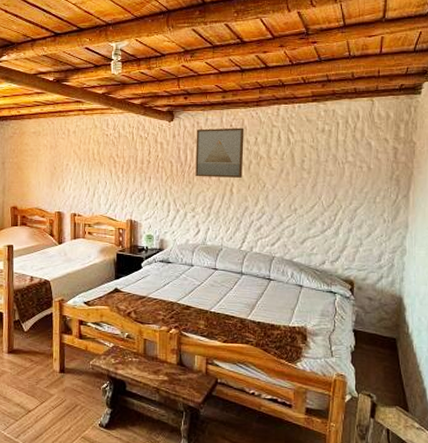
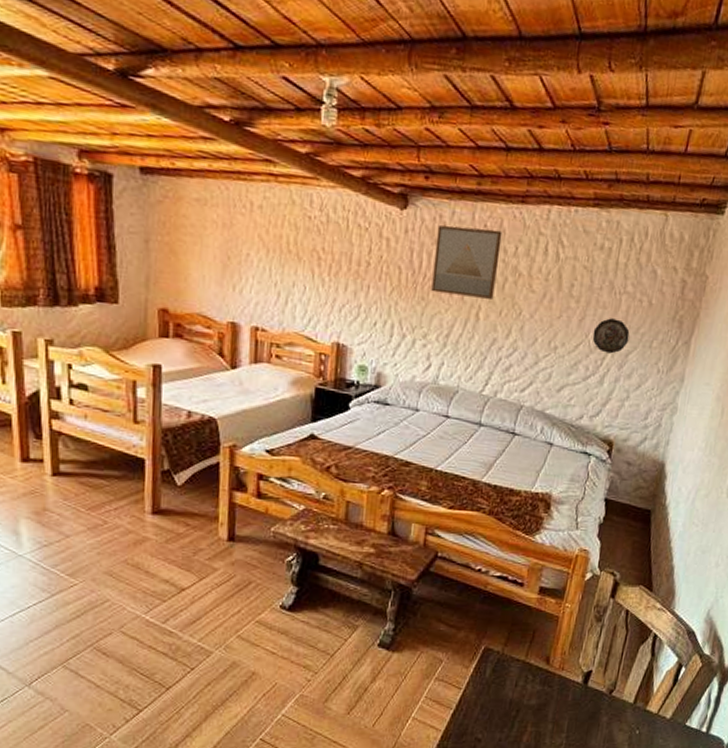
decorative plate: none [324,183,355,210] -> present [592,318,630,354]

